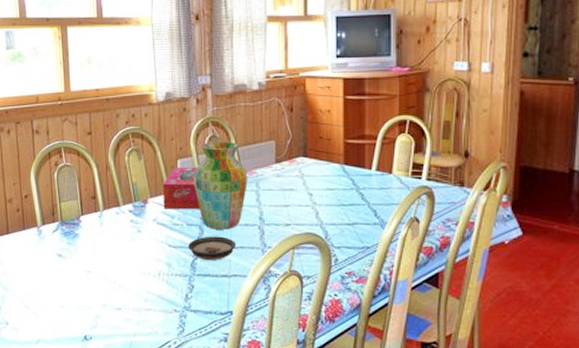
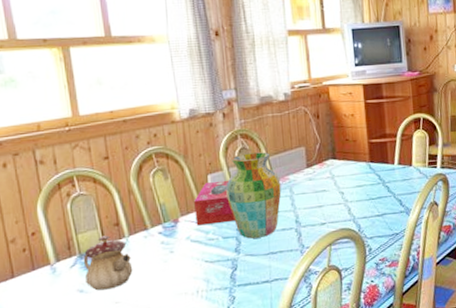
teapot: none [63,207,104,258] -> present [83,235,133,291]
saucer: present [188,236,237,261] -> none [226,244,275,270]

